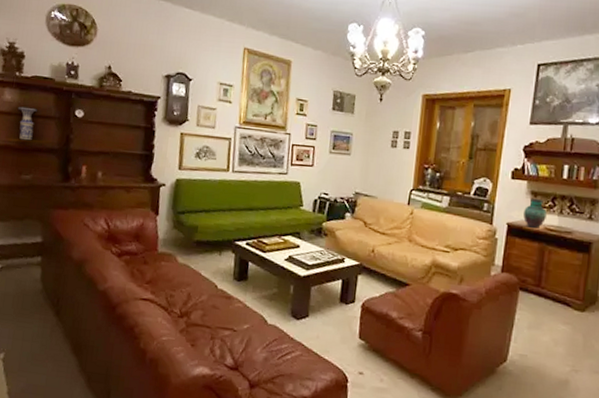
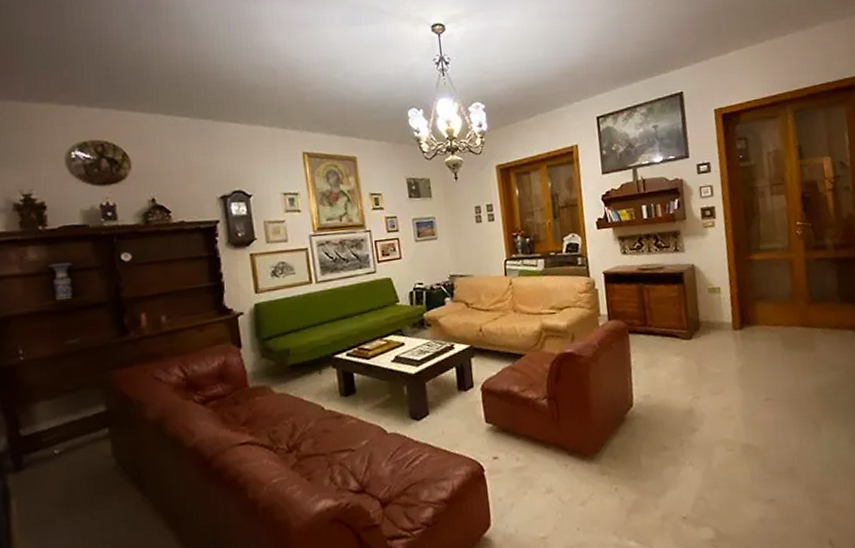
vase: present [523,199,547,229] -> none [615,243,637,272]

